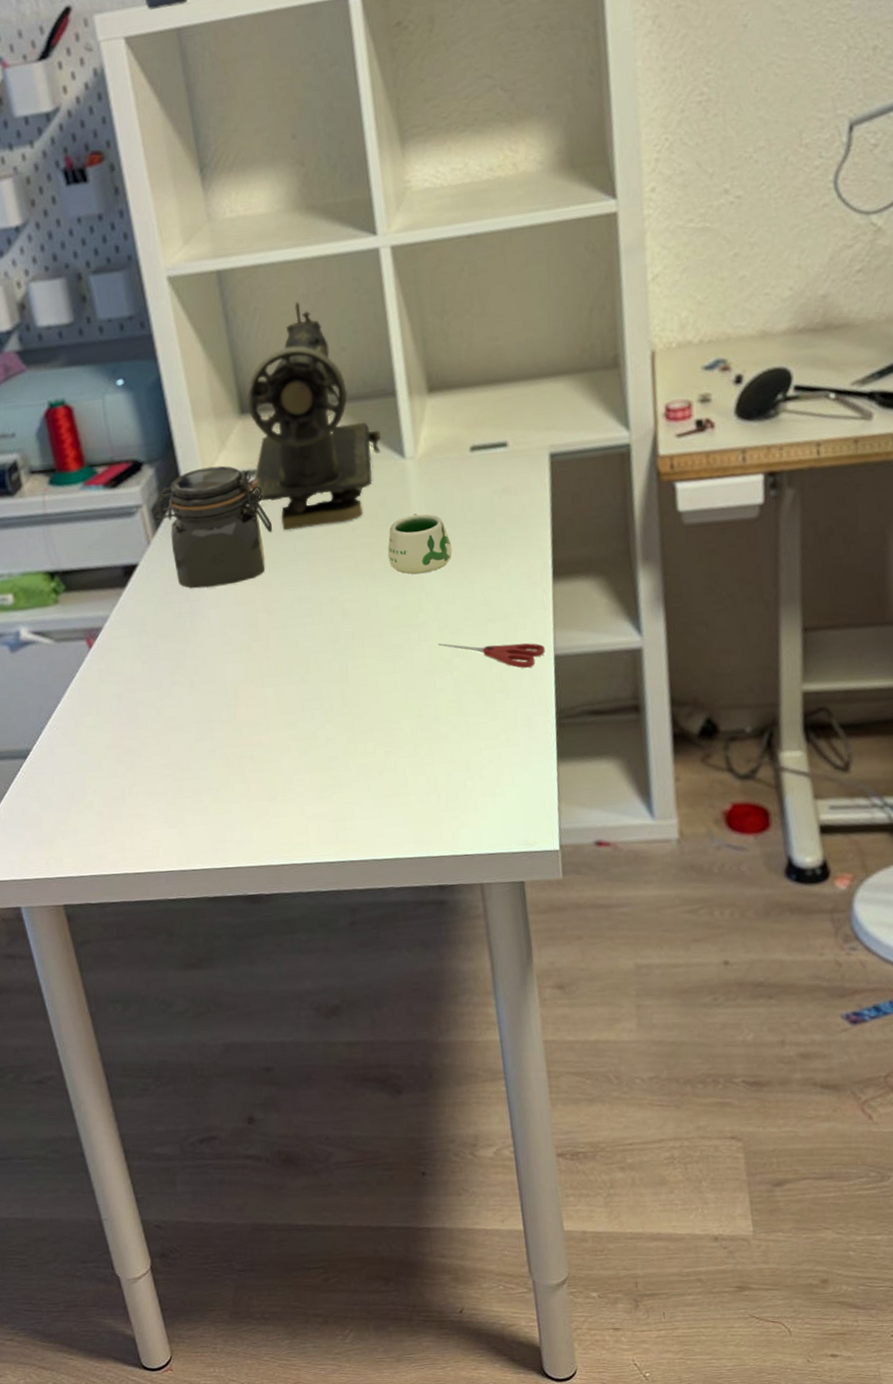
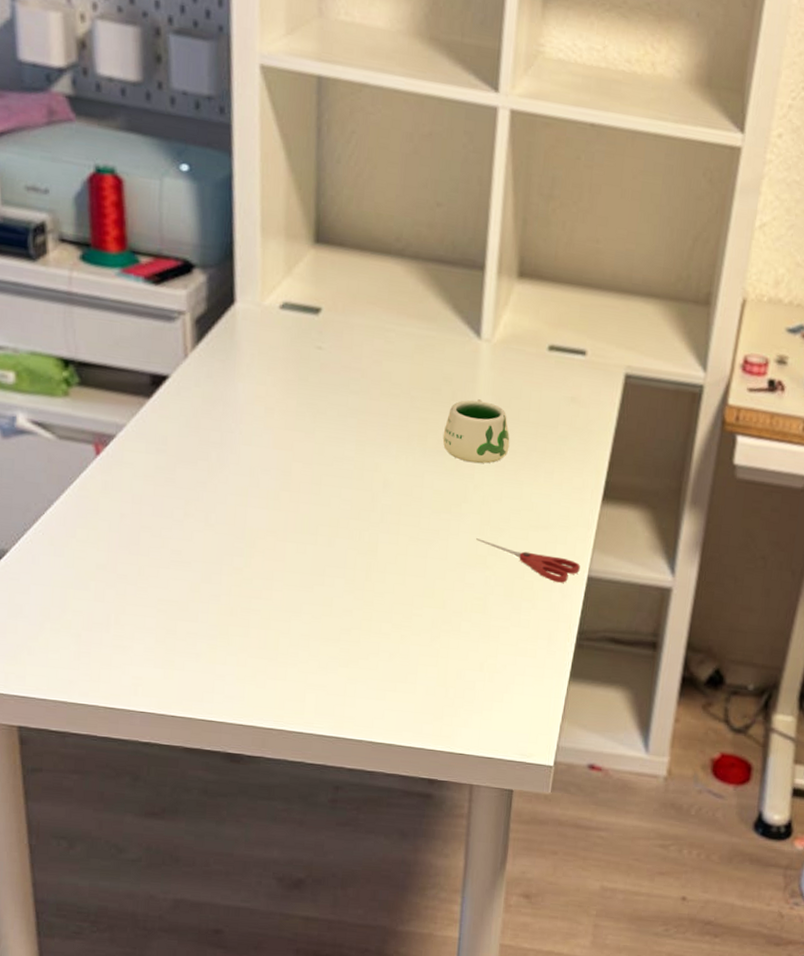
jar: present [153,466,273,589] -> none [195,289,327,425]
sewing machine: present [246,302,381,531] -> none [311,138,460,389]

